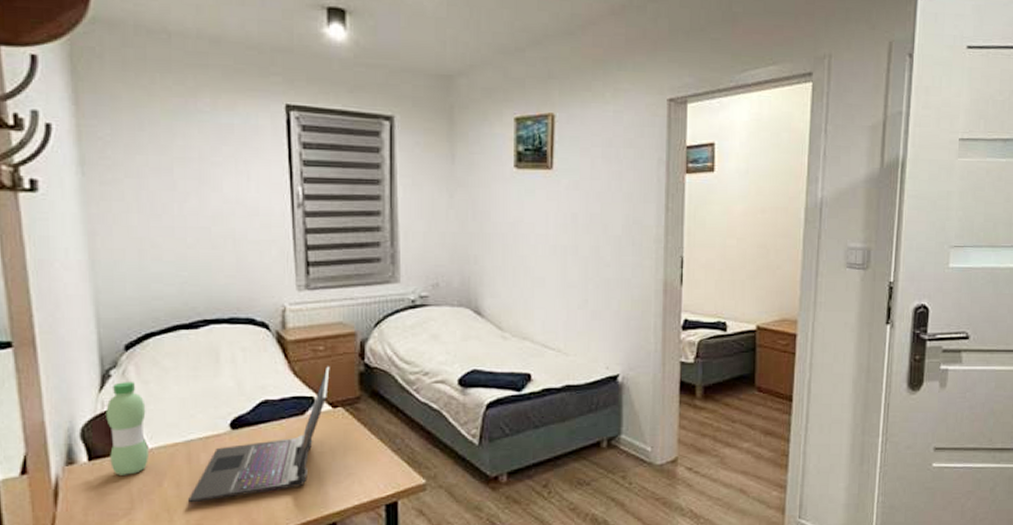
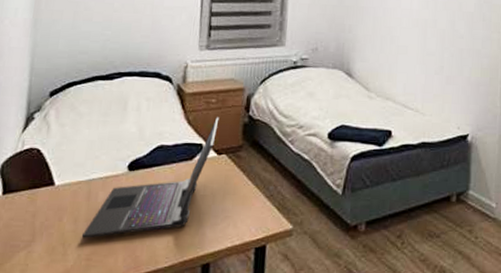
water bottle: present [106,382,148,475] -> none [20,124,59,209]

